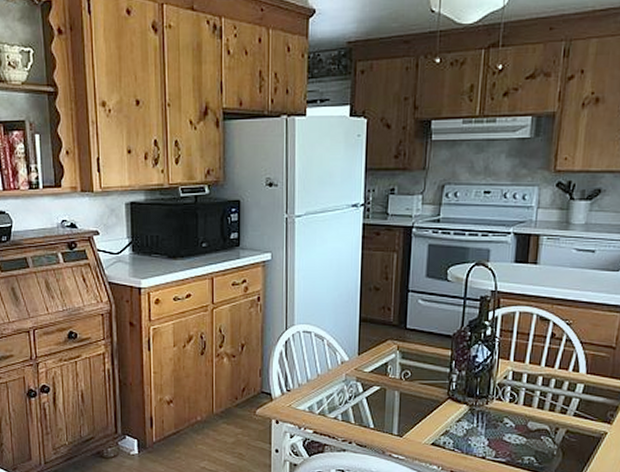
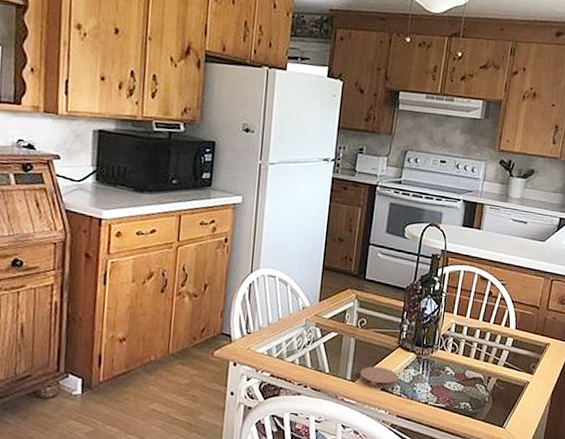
coaster: none [407,421,450,443] -> present [359,367,398,388]

